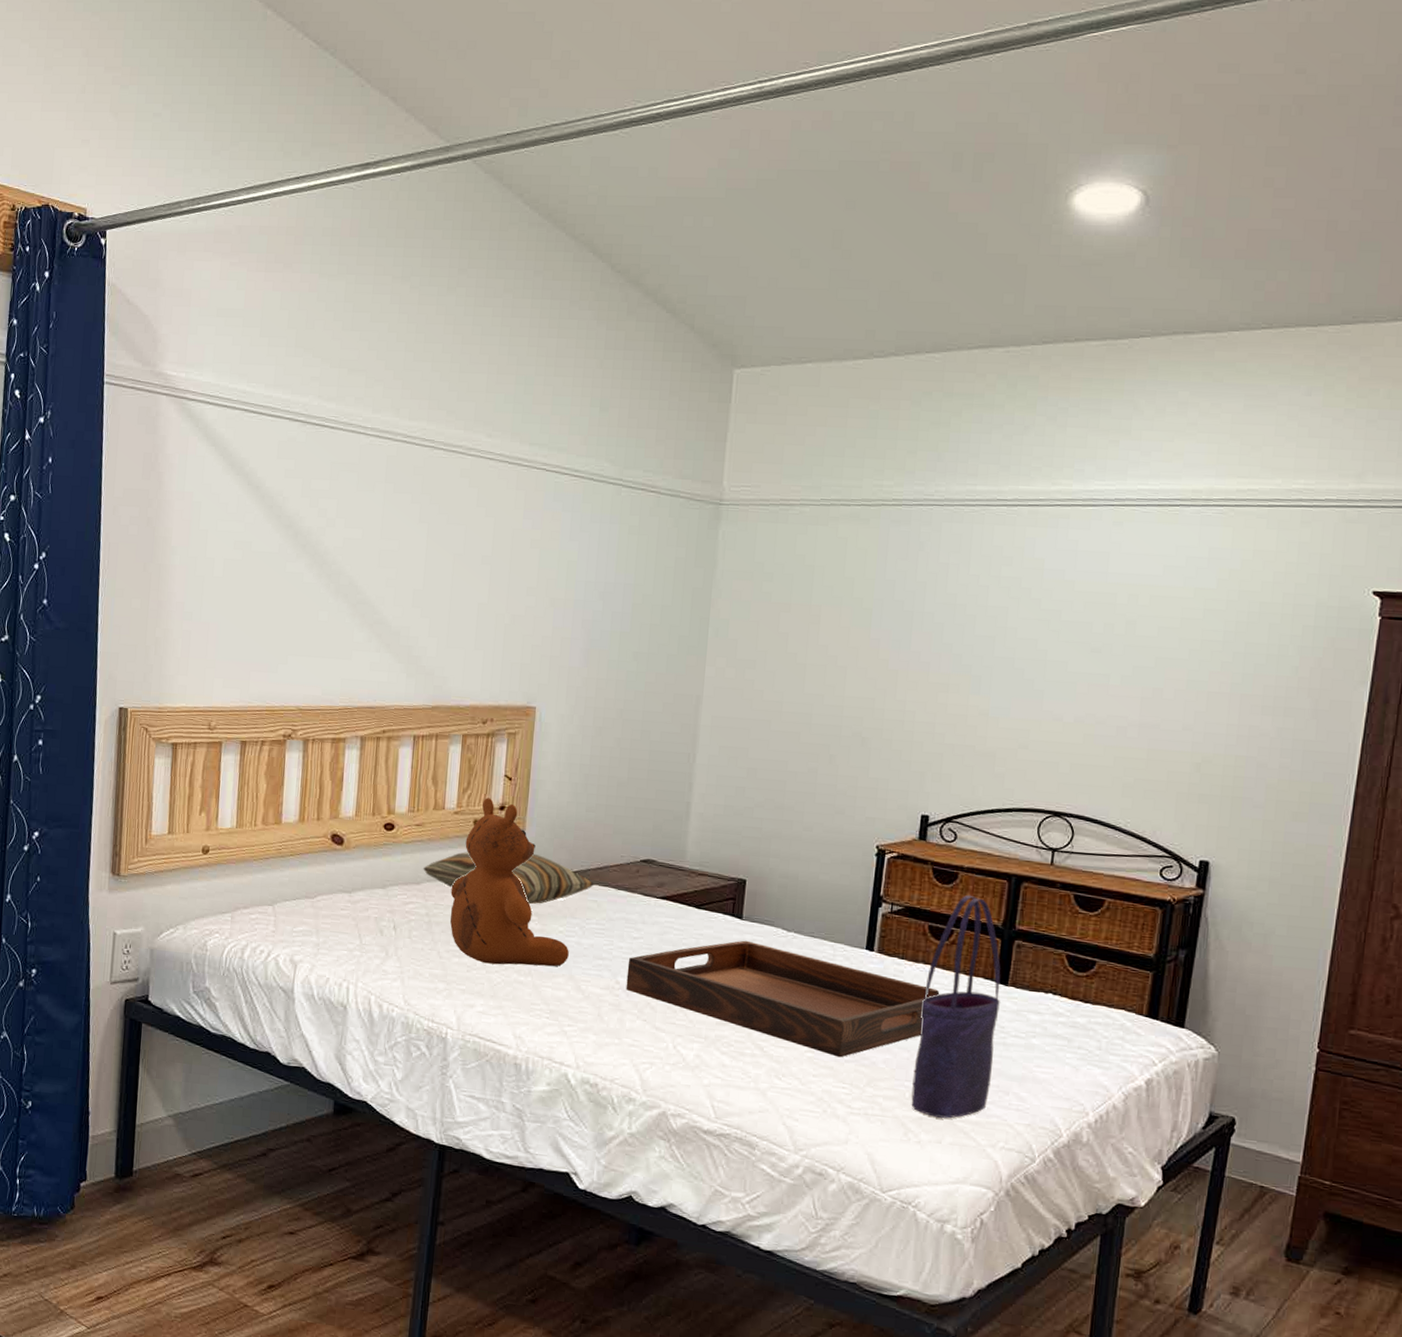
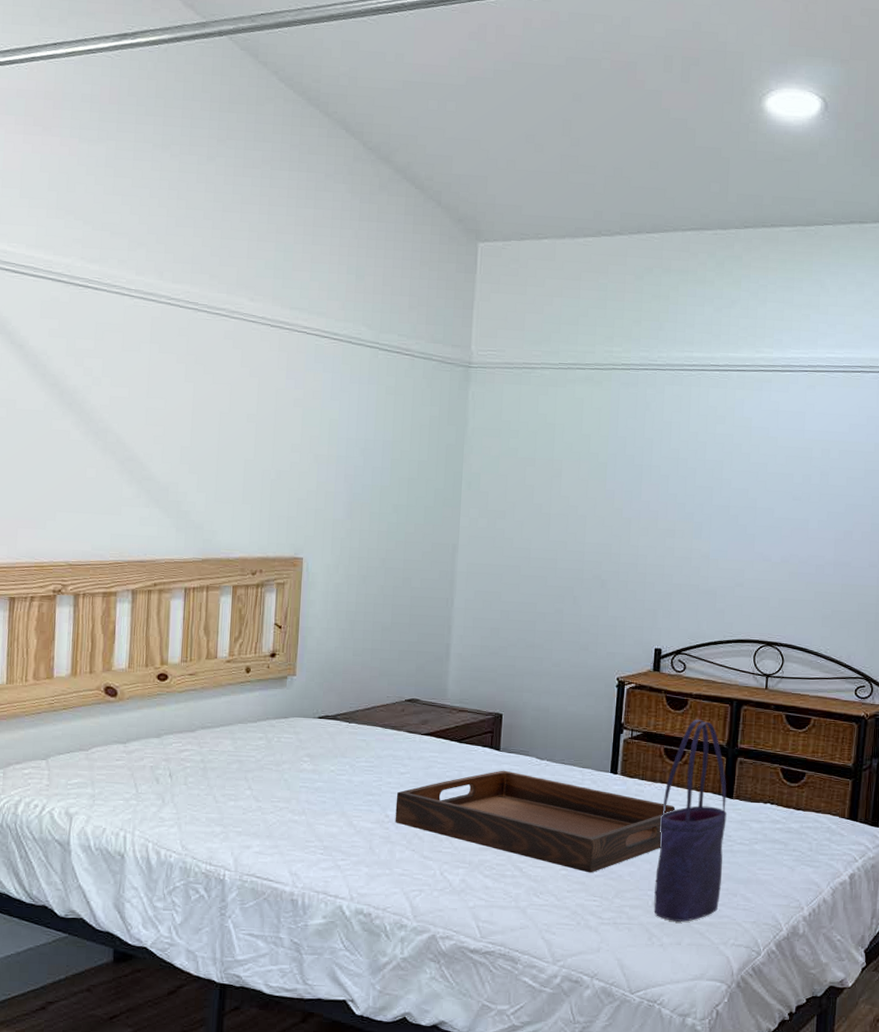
pillow: present [423,852,595,904] -> none [197,697,364,746]
teddy bear: present [449,798,569,967] -> none [224,646,341,806]

